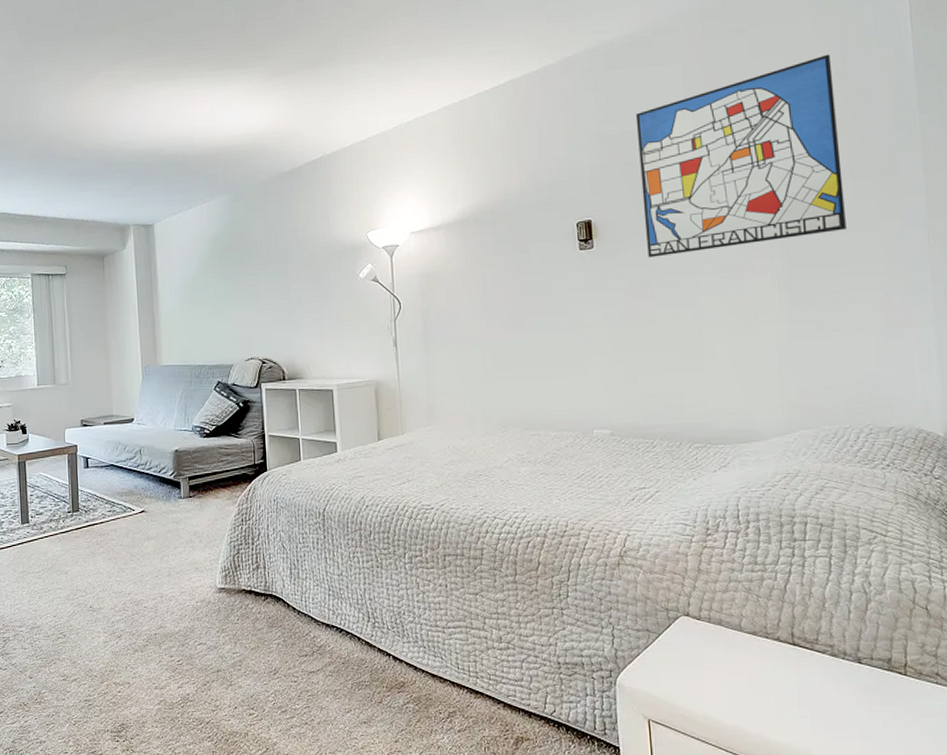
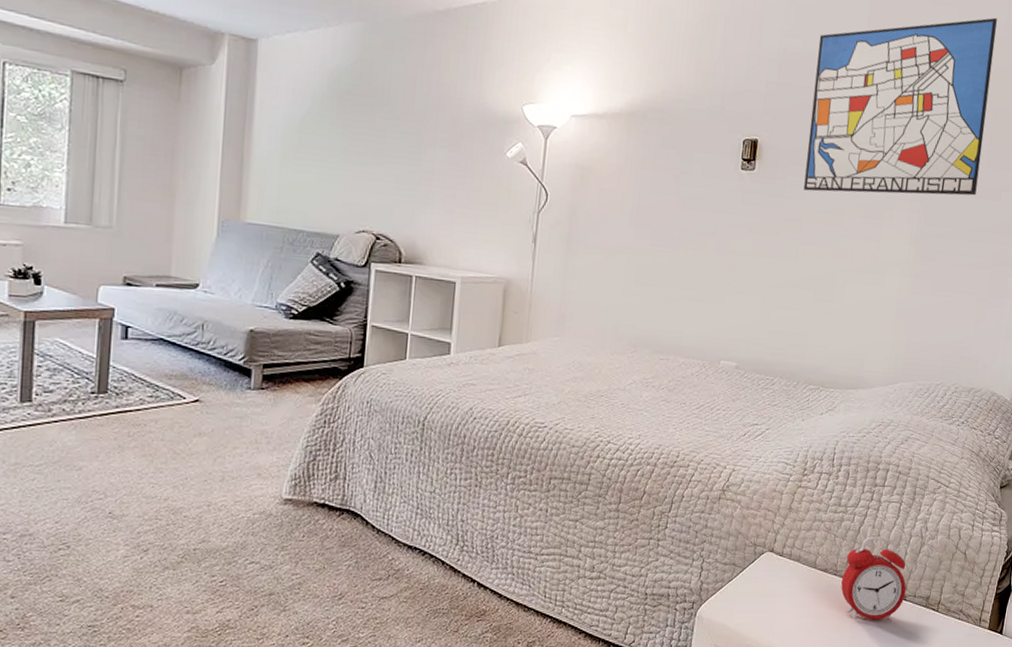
alarm clock: none [776,595,860,686] -> present [841,536,907,620]

